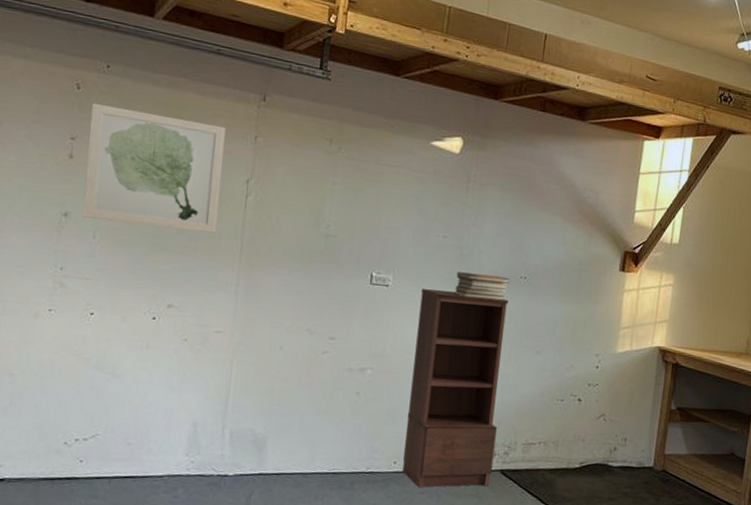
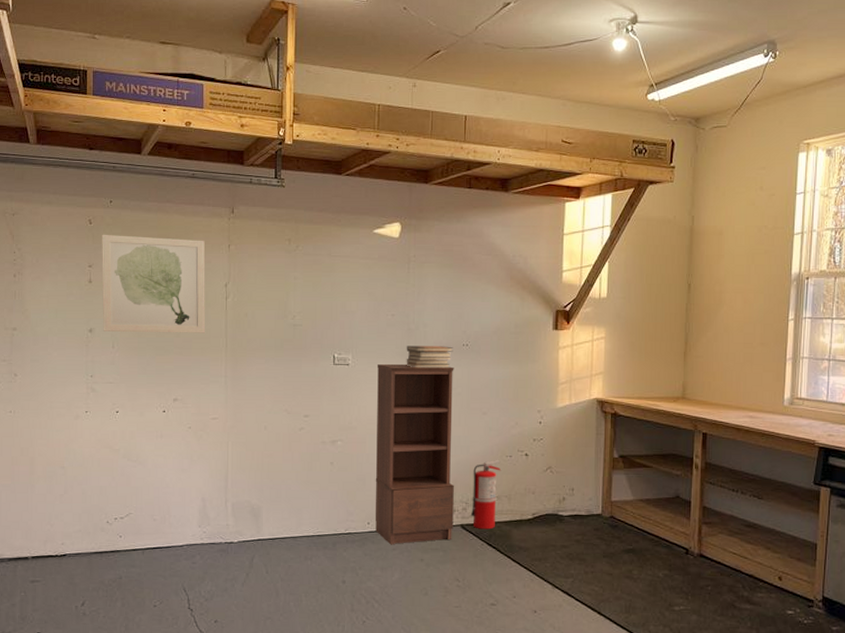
fire extinguisher: none [512,402,551,477] -> present [470,459,502,530]

